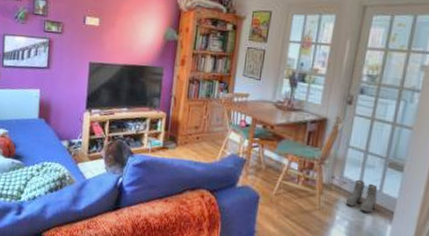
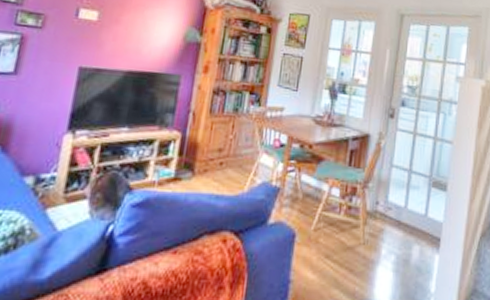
boots: present [345,179,378,213] -> none [391,203,424,242]

